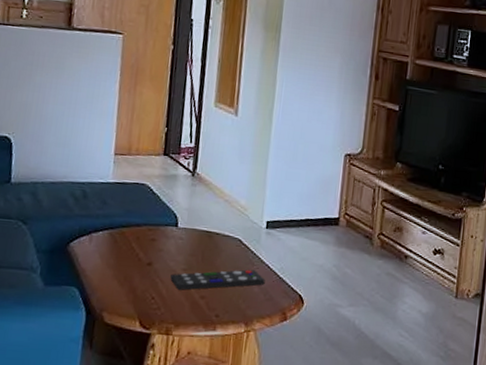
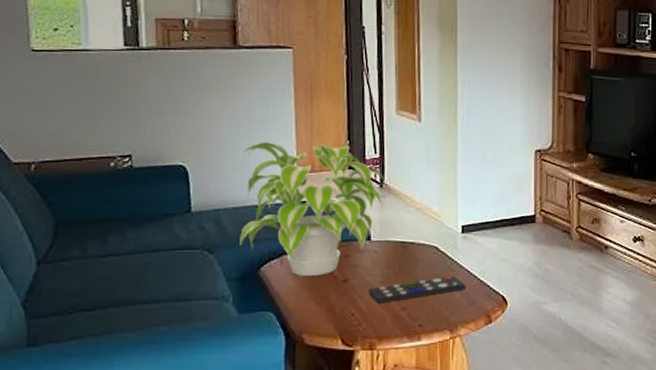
plant: none [53,121,198,257] -> present [238,142,386,276]

